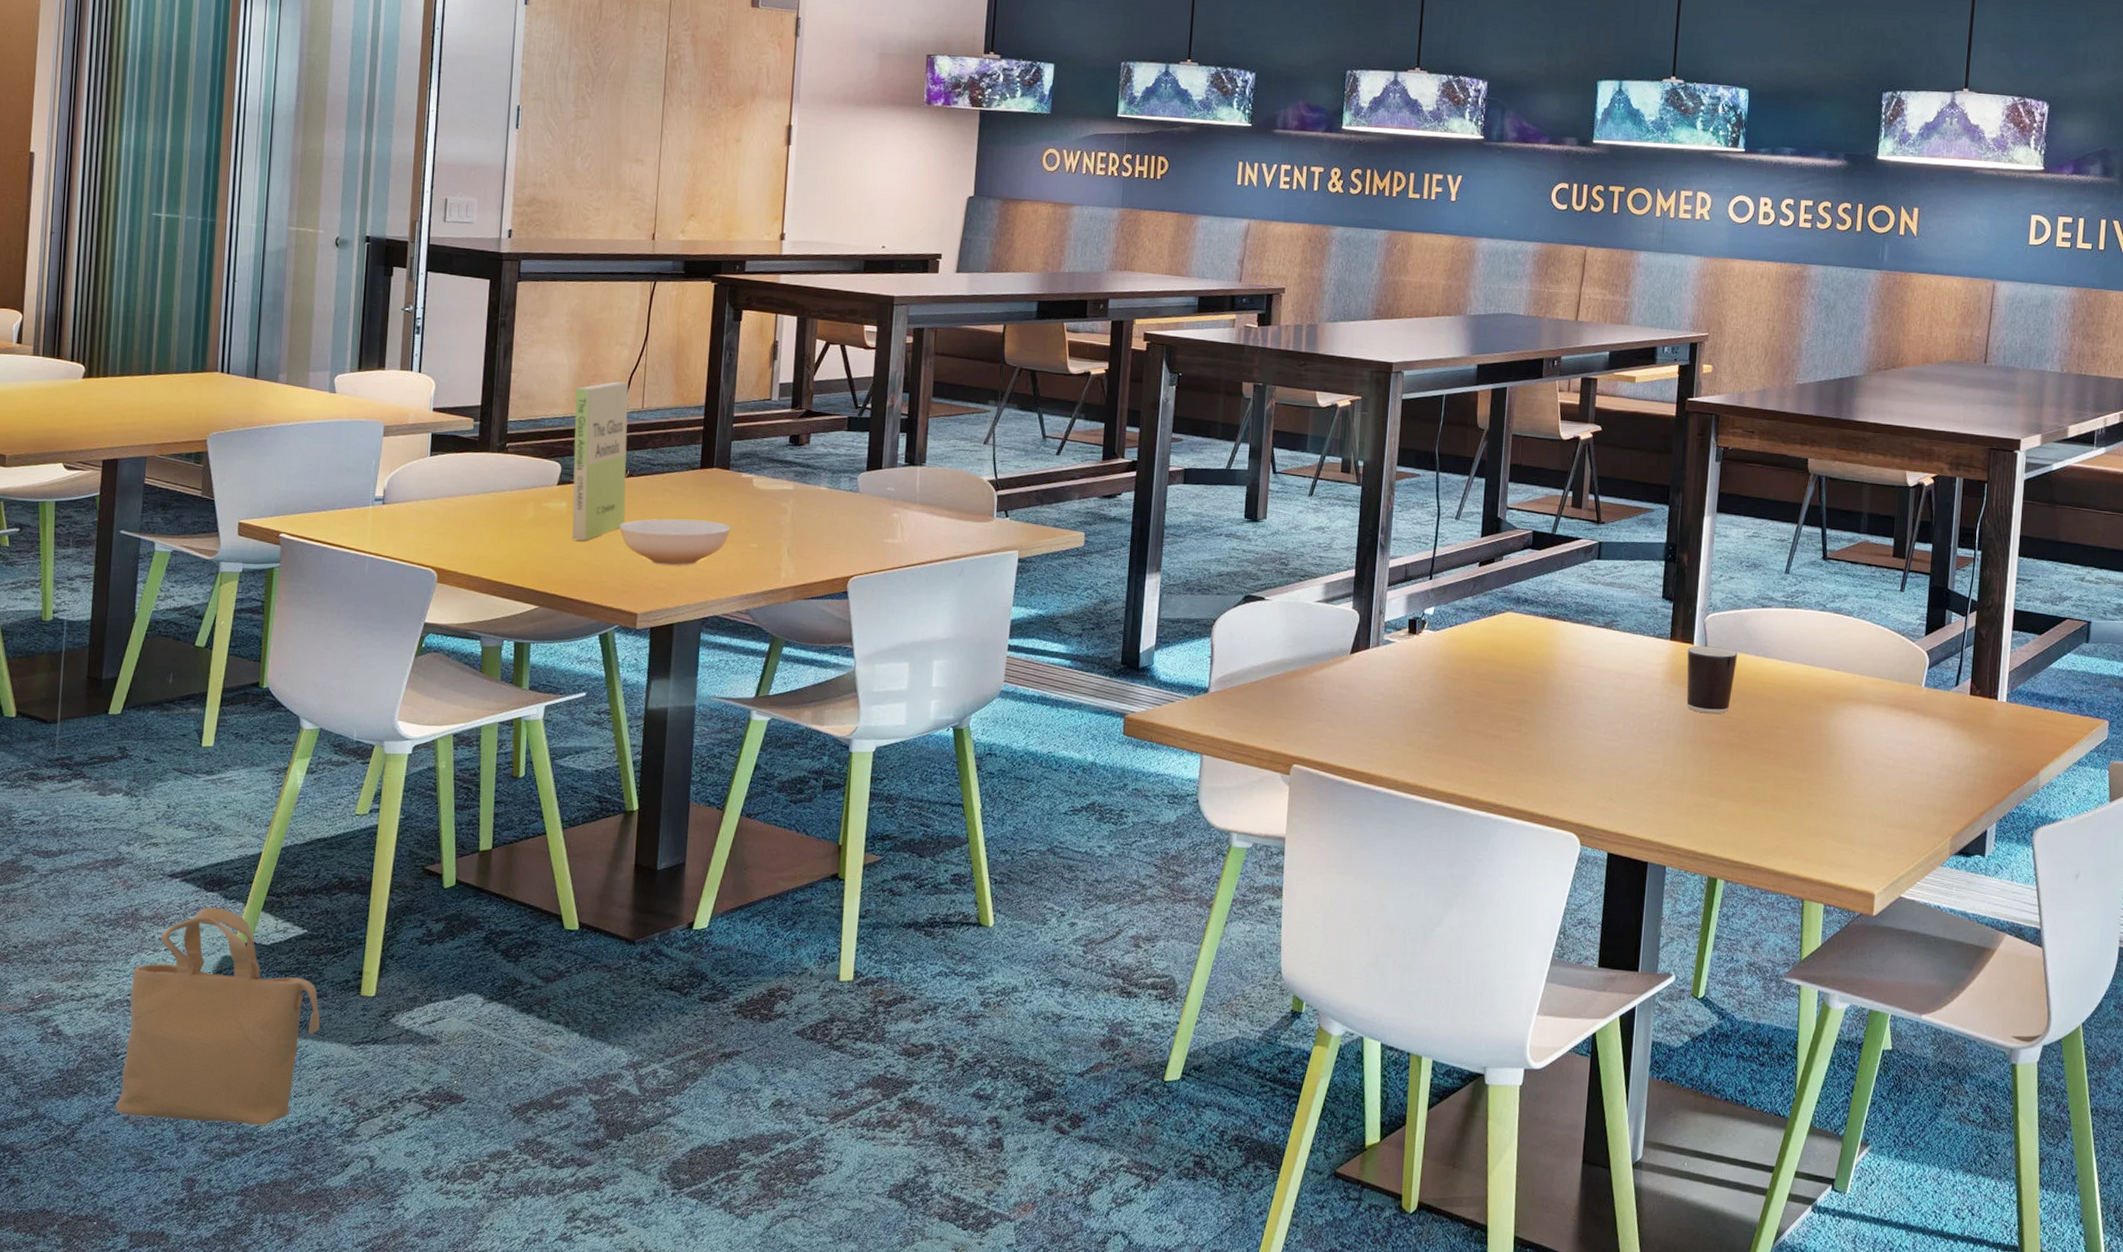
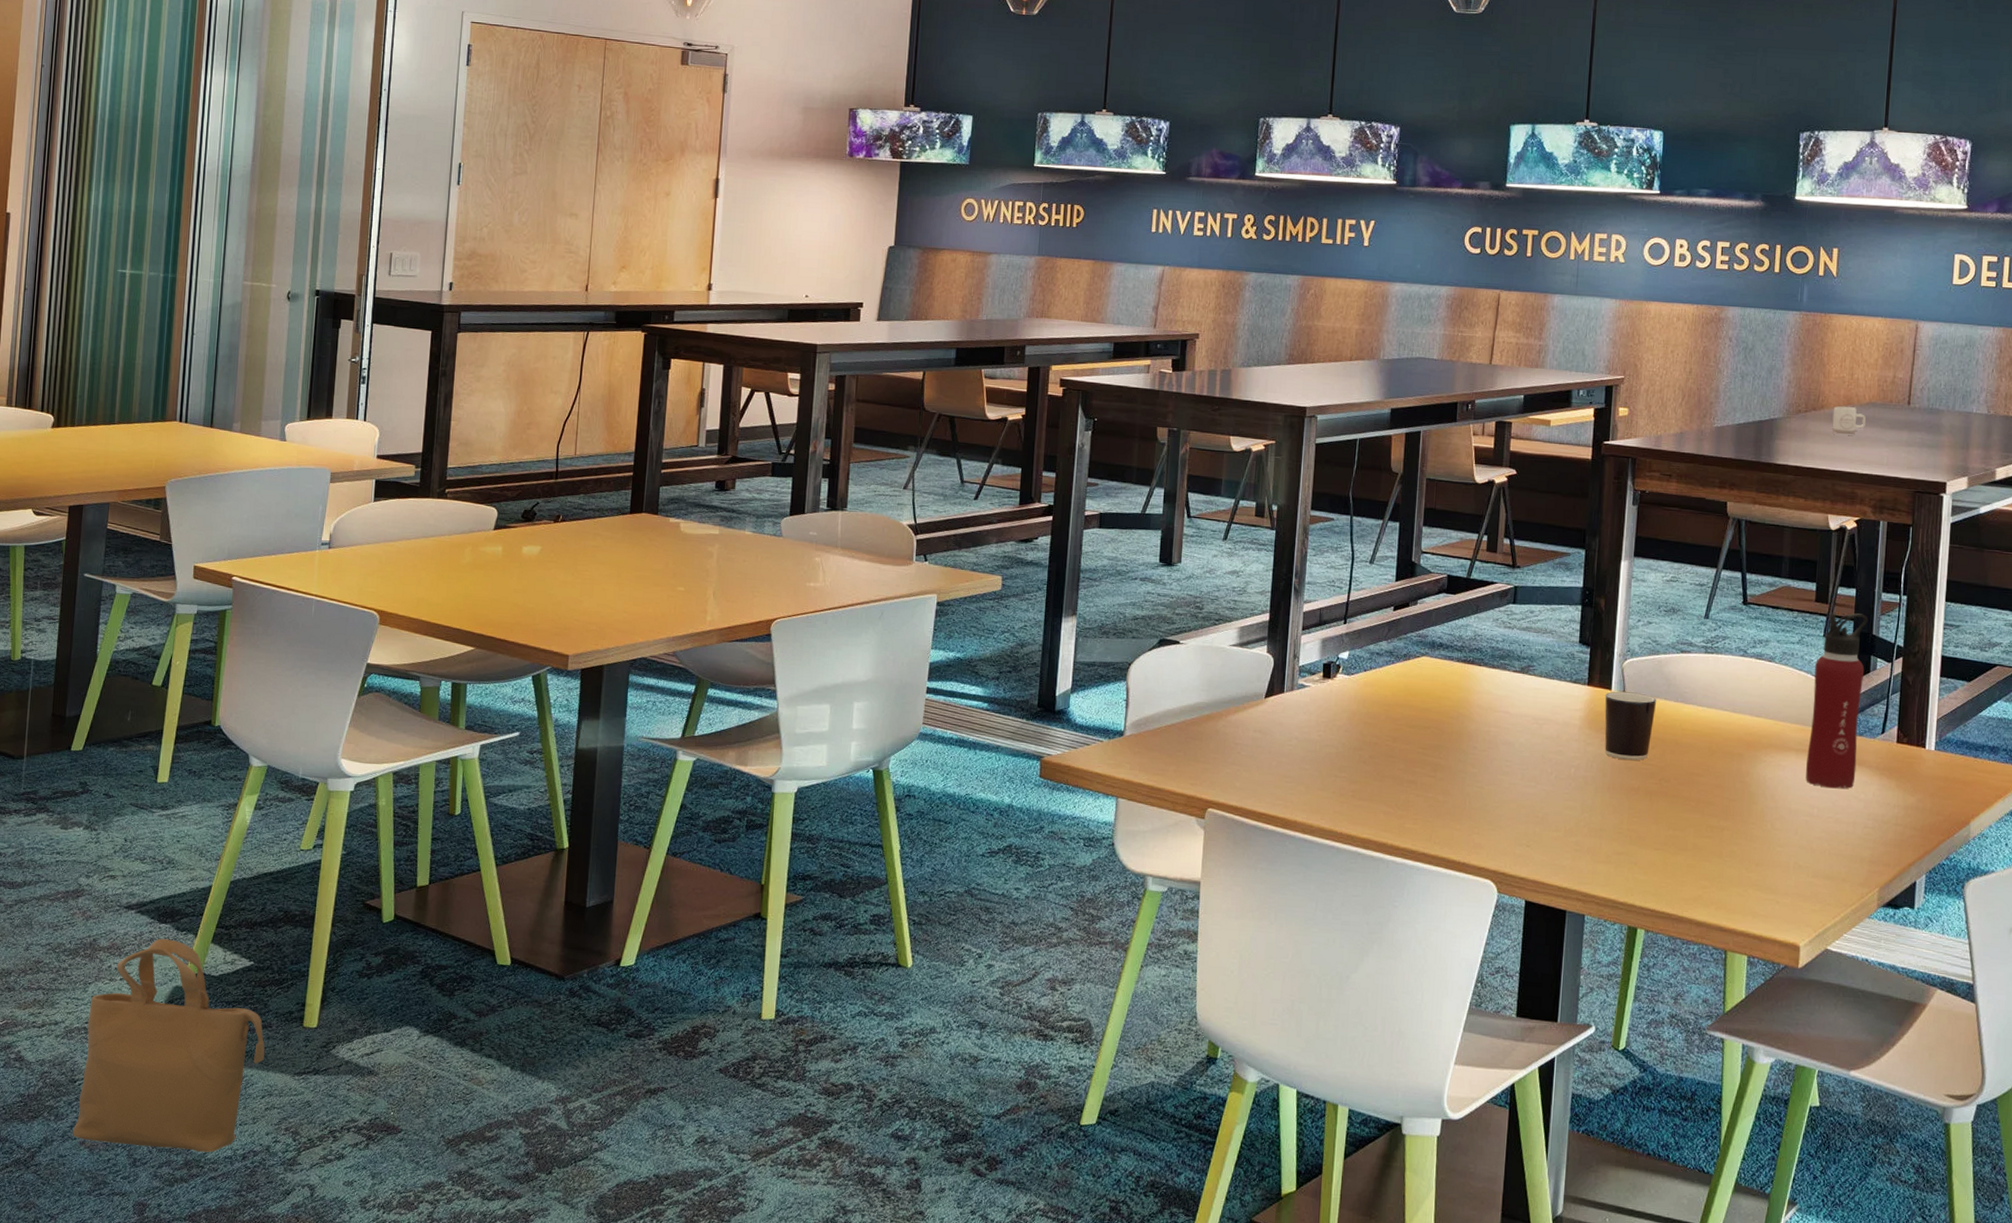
book: present [572,381,629,541] -> none [507,429,562,584]
bowl: present [619,518,731,566] -> none [552,562,659,609]
water bottle: none [1882,568,1944,741] -> present [1806,613,1868,789]
mug: none [1911,364,1944,394] -> present [1832,406,1866,437]

